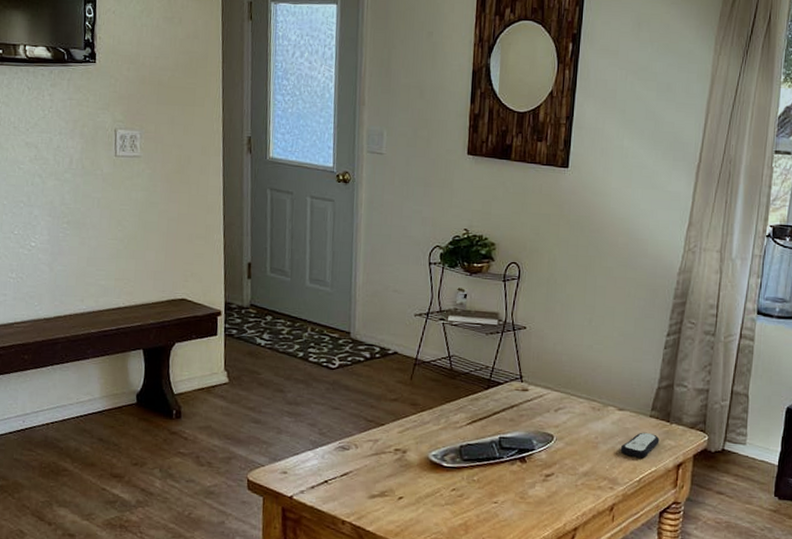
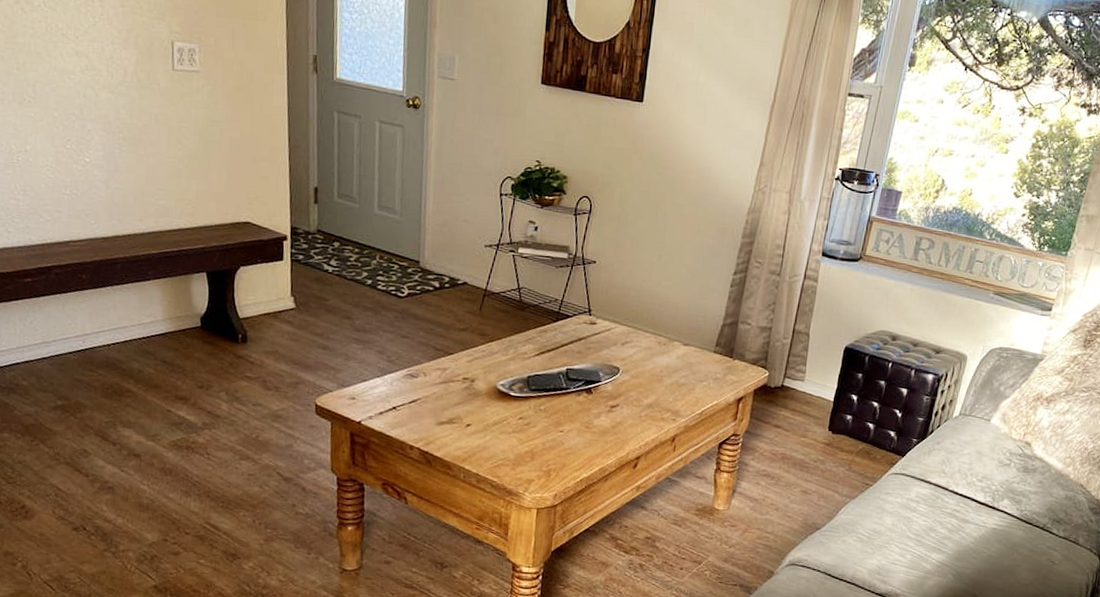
remote control: present [620,432,660,458] -> none [684,367,722,392]

